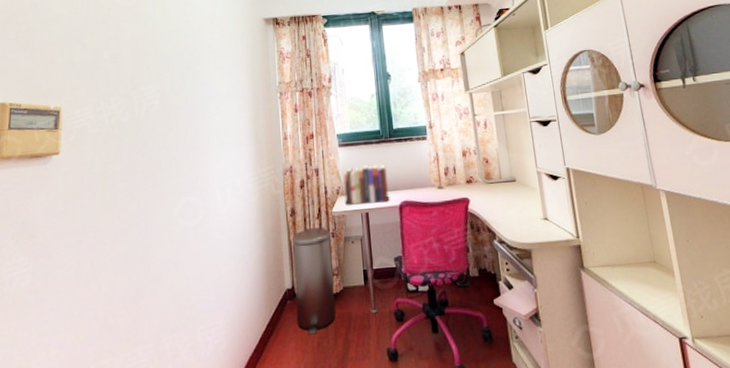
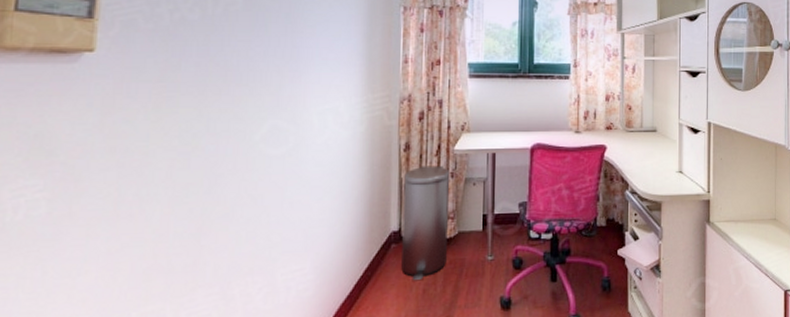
books: present [343,164,390,205] -> none [470,101,522,143]

